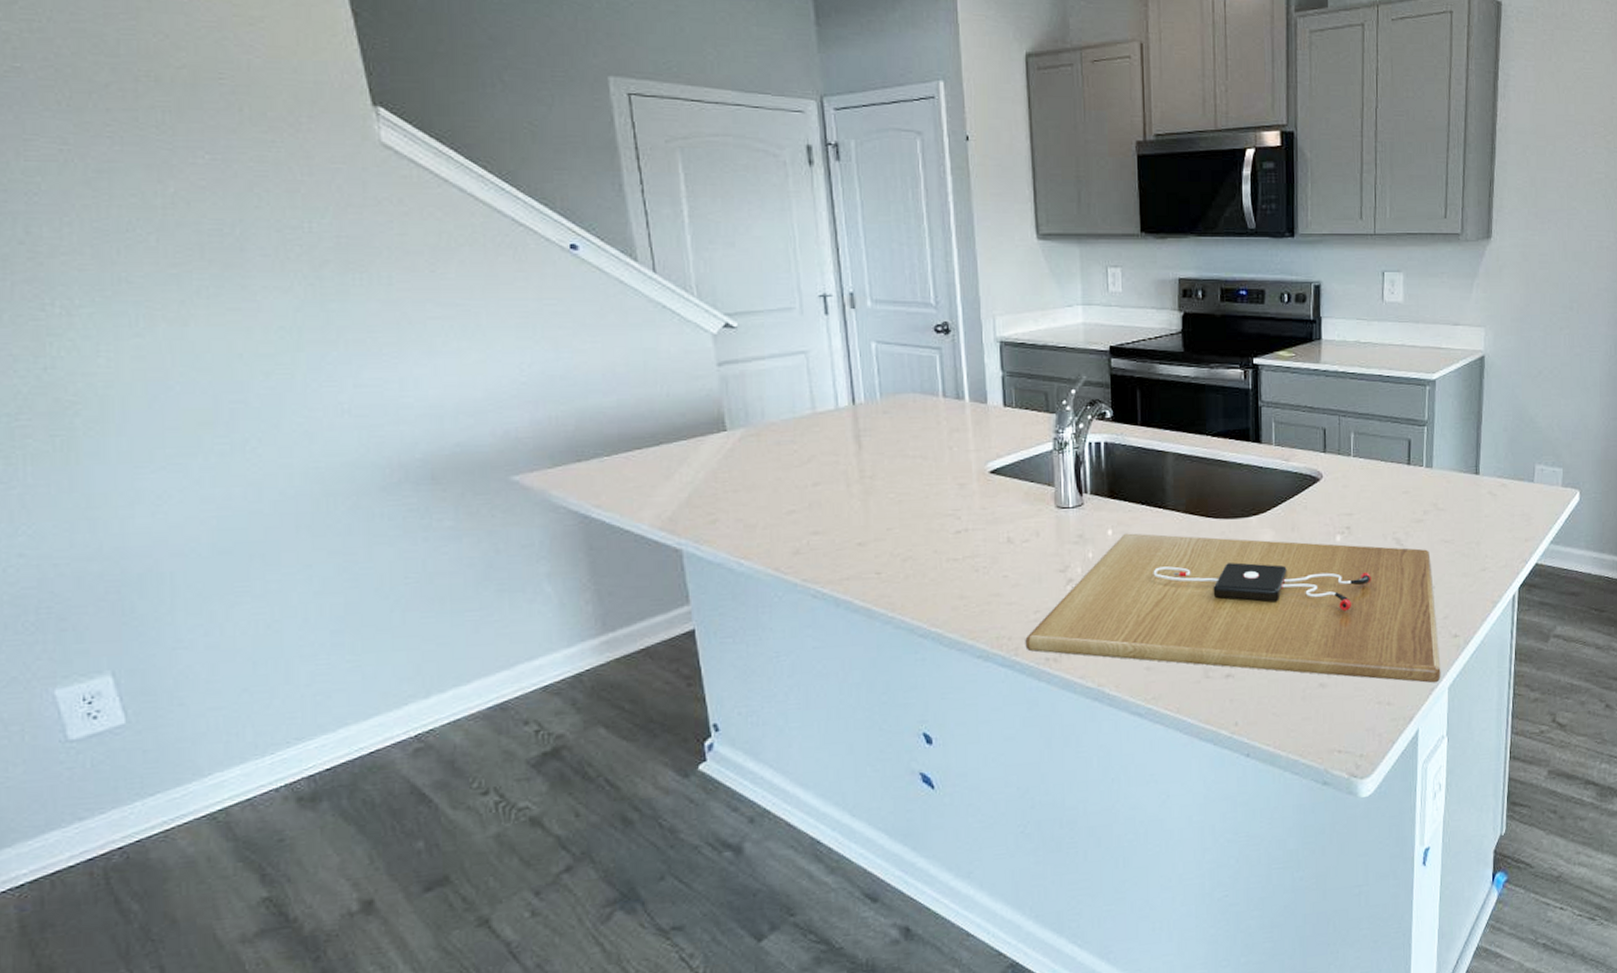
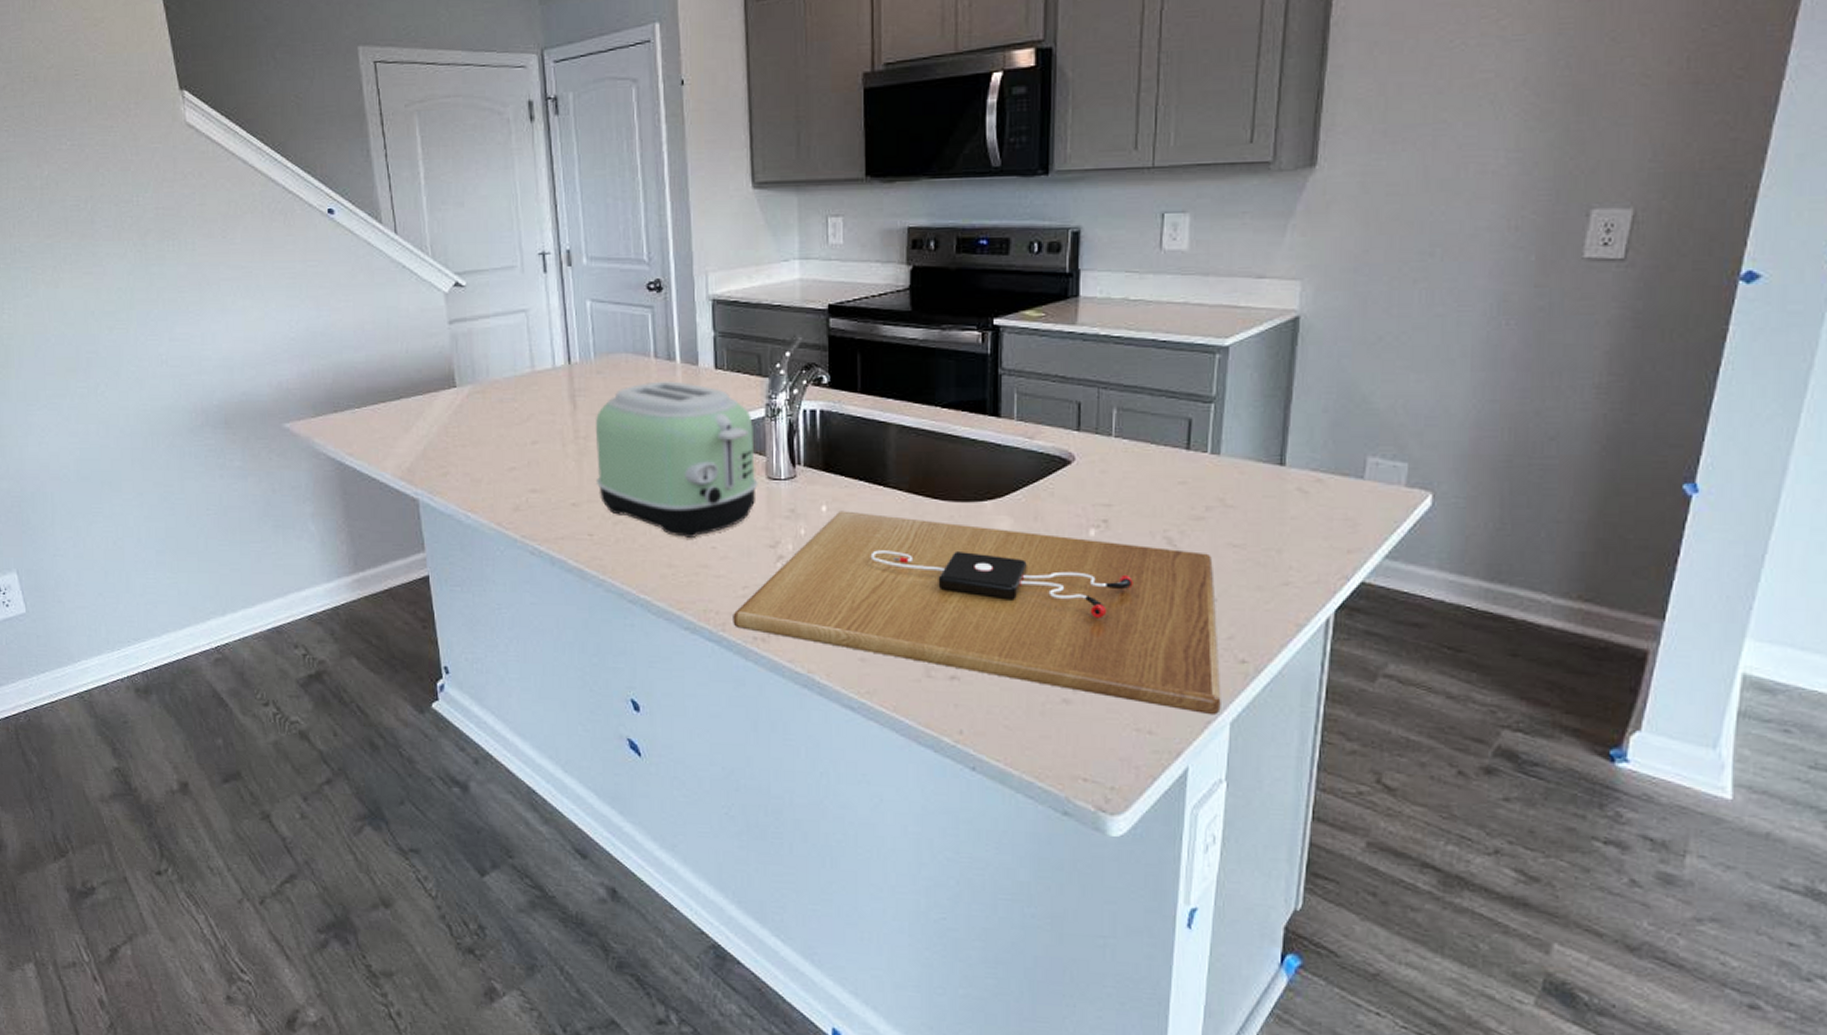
toaster: none [883,419,1048,569] -> present [595,381,758,538]

